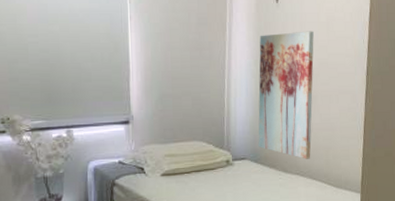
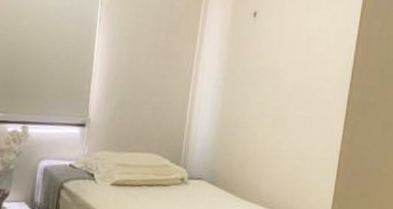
wall art: present [258,31,314,159] -> none [217,49,292,189]

